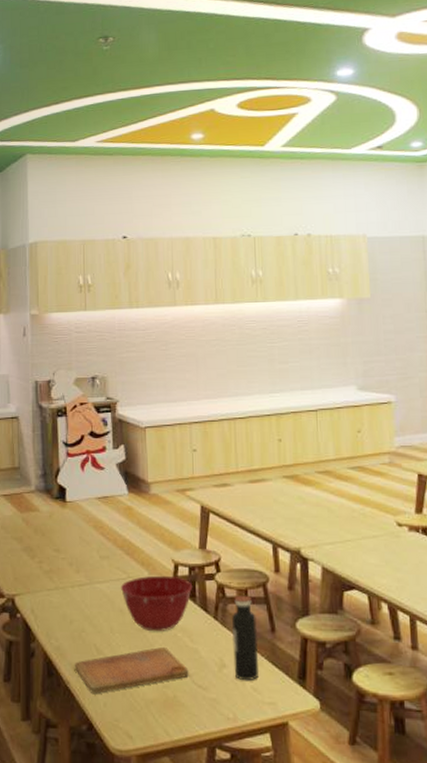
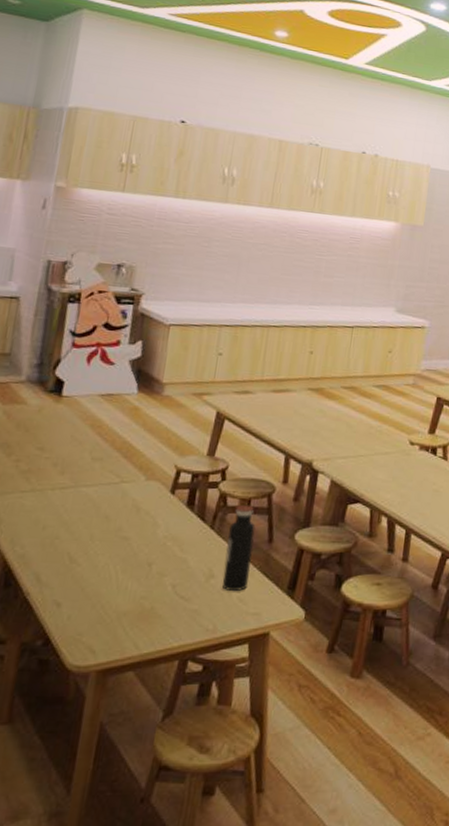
cutting board: present [74,647,189,693] -> none [38,557,173,606]
mixing bowl: present [121,575,193,632] -> none [110,480,193,541]

